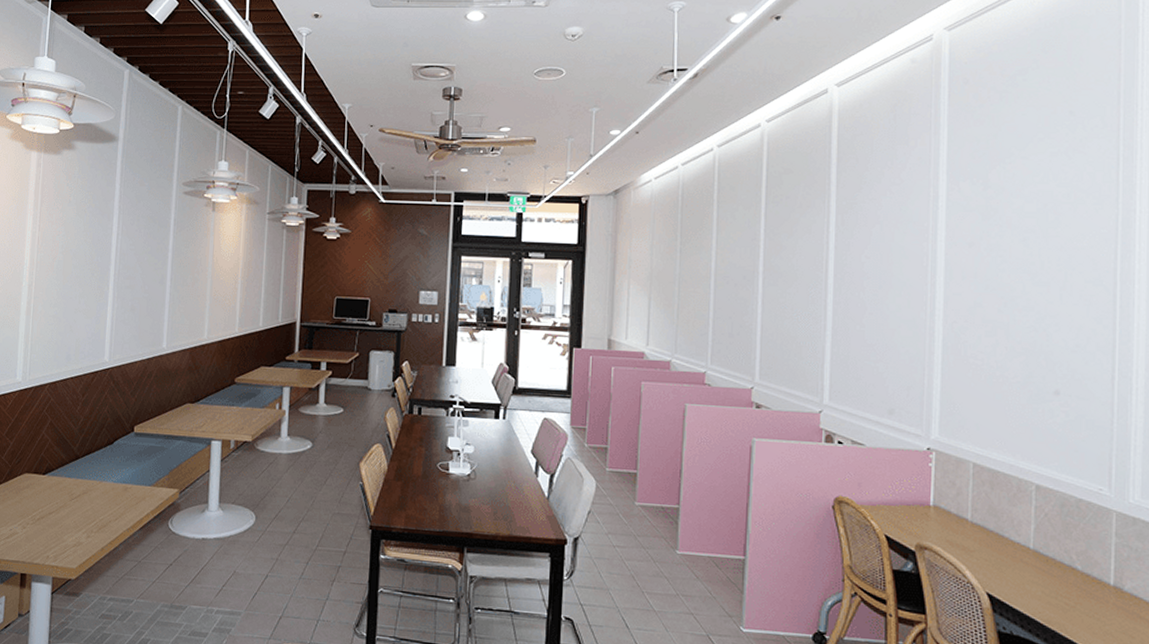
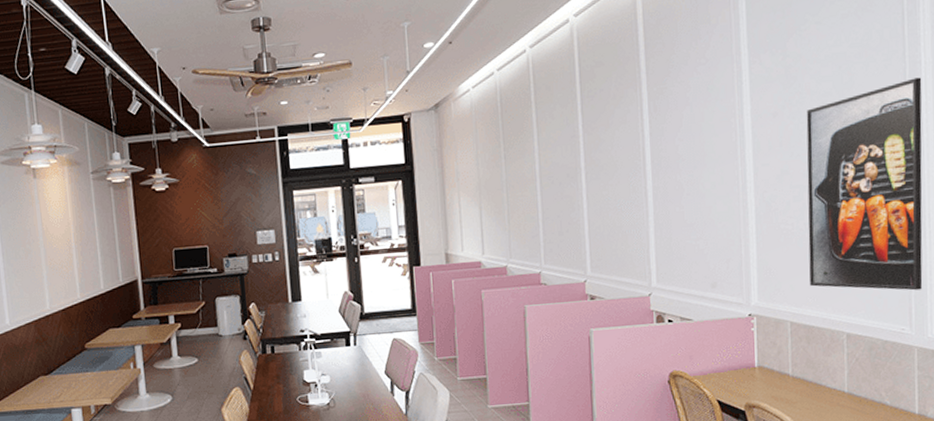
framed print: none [998,226,1136,450] -> present [806,77,923,291]

